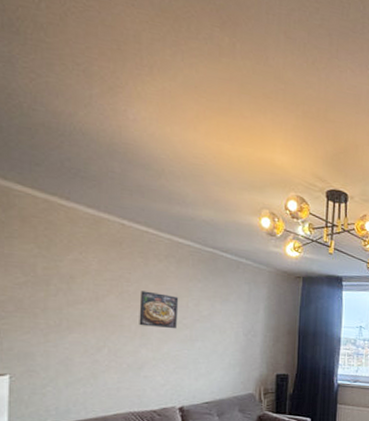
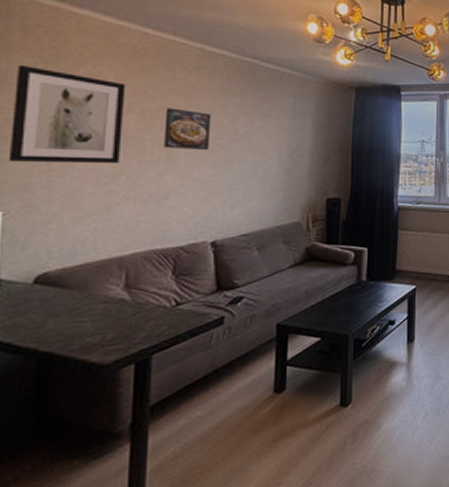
wall art: none [12,249,107,338] -> present [8,64,126,164]

